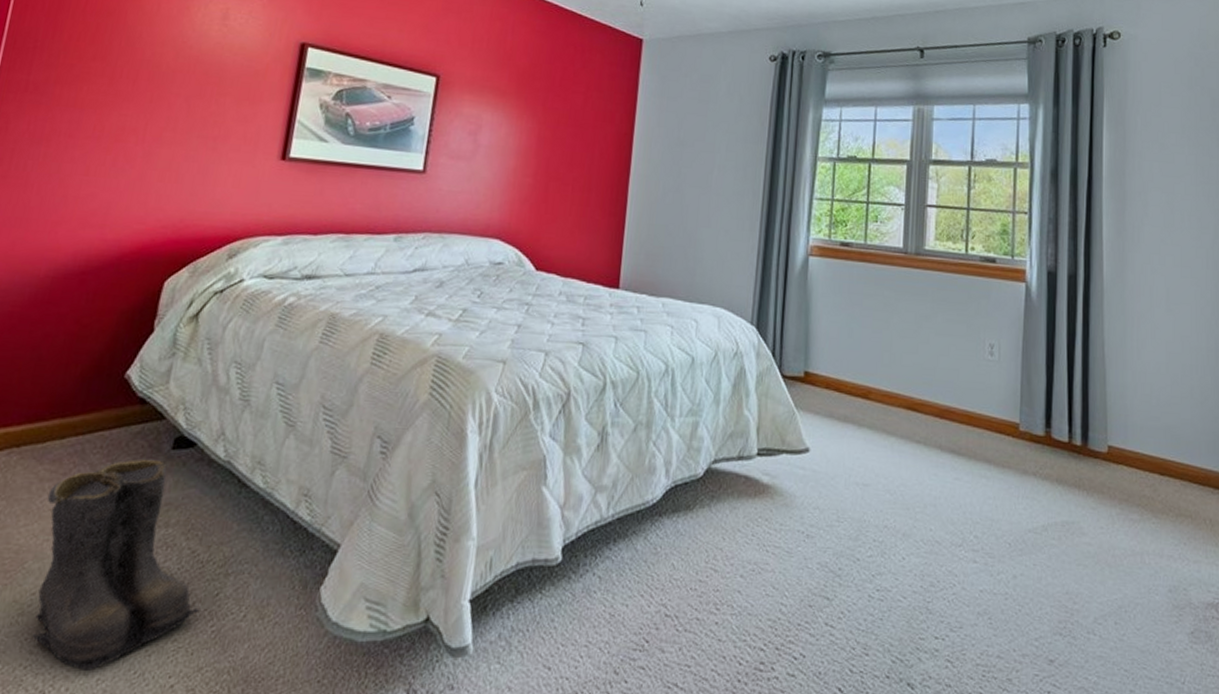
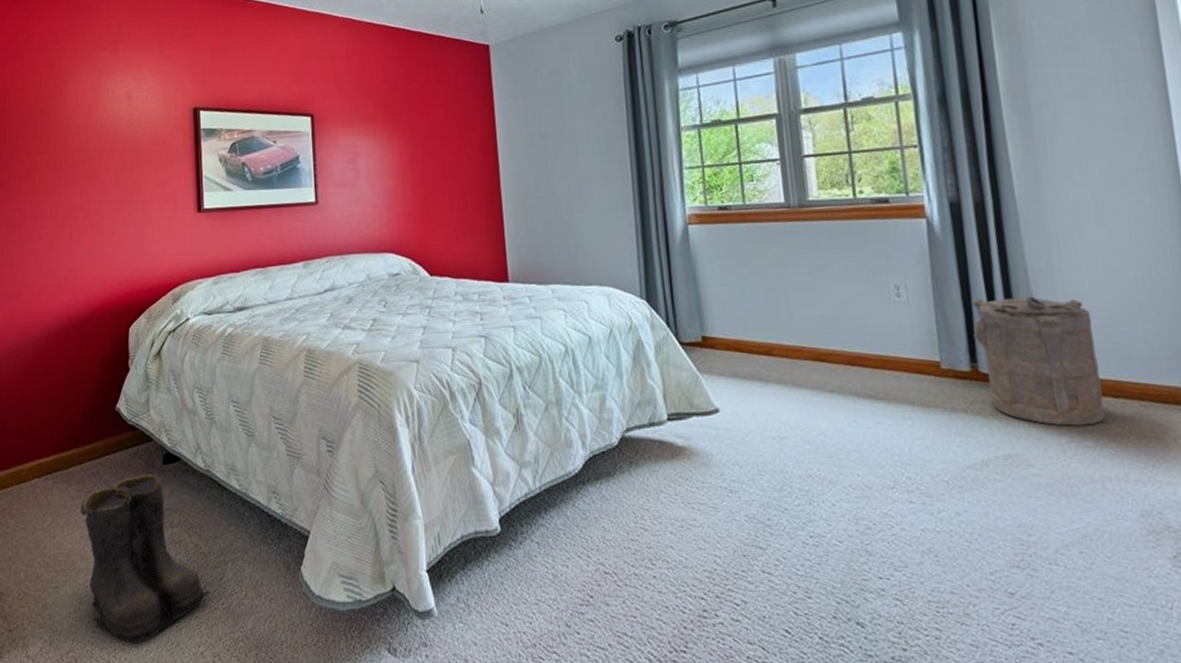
laundry hamper: none [1051,366,1152,500] -> present [972,296,1105,426]

